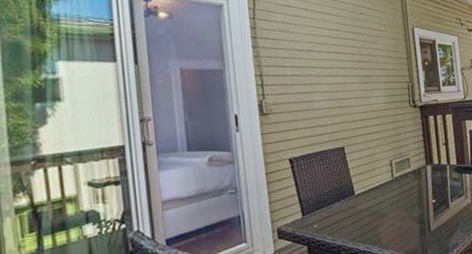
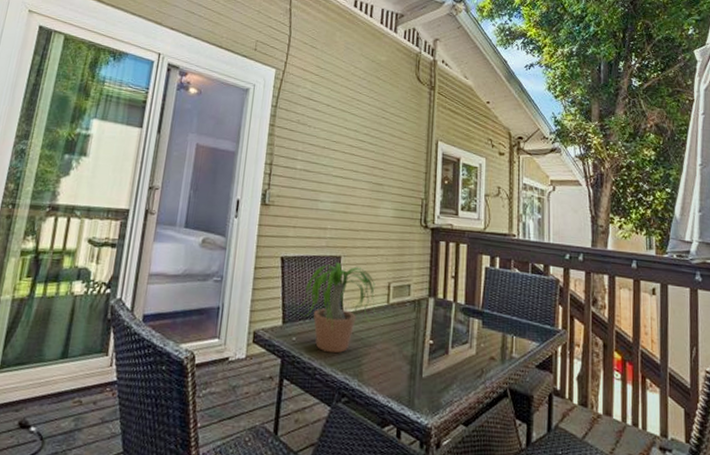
potted plant: none [313,153,387,231] -> present [298,263,380,353]

